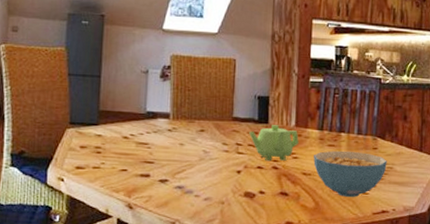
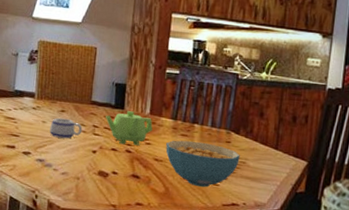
mug: none [188,138,225,161] -> present [49,117,83,139]

